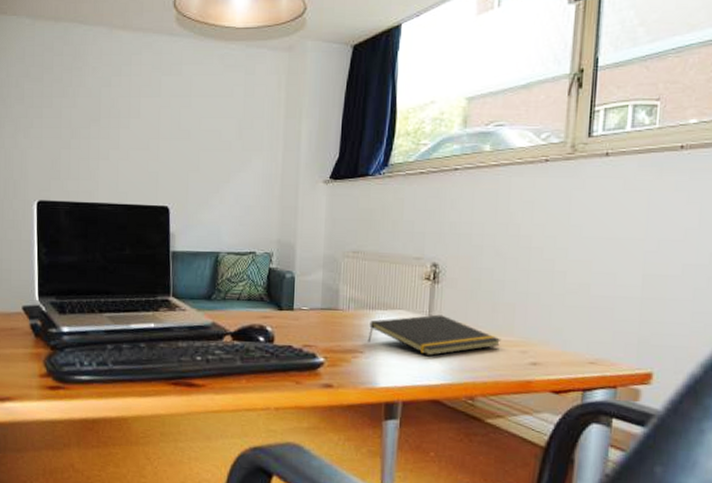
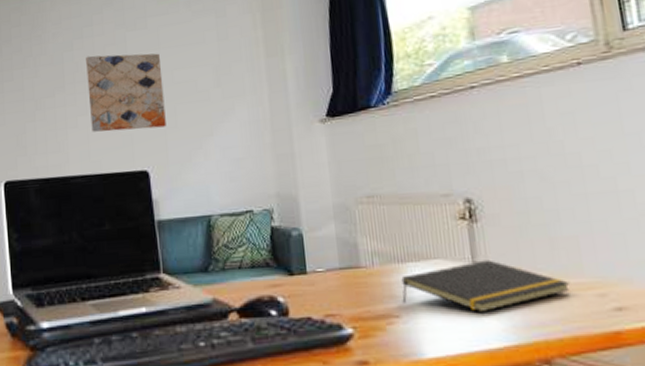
wall art: none [121,94,191,169] -> present [86,53,166,132]

